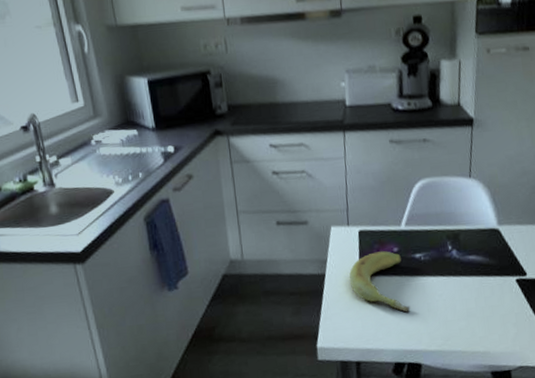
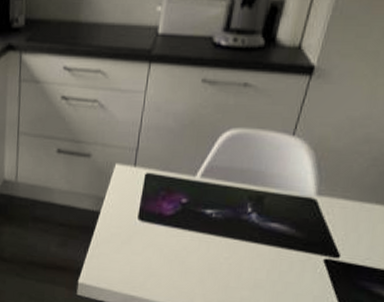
banana: present [349,251,410,313] -> none [126,199,190,268]

